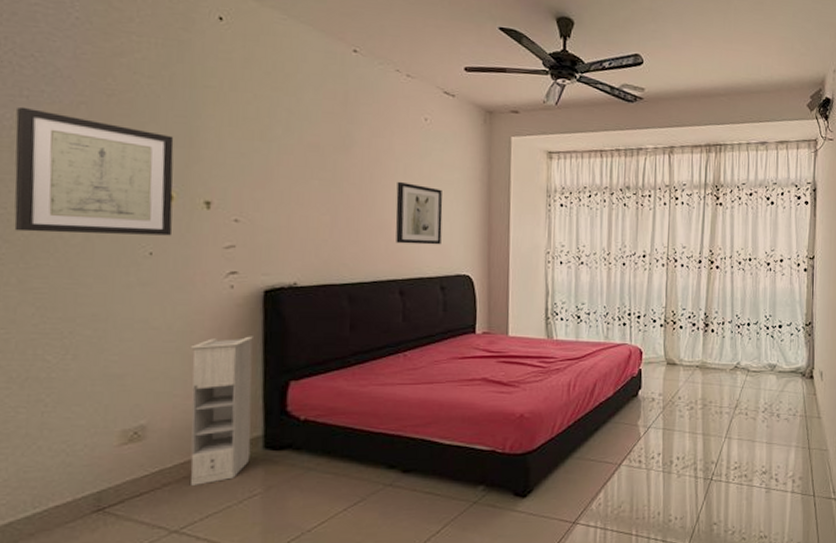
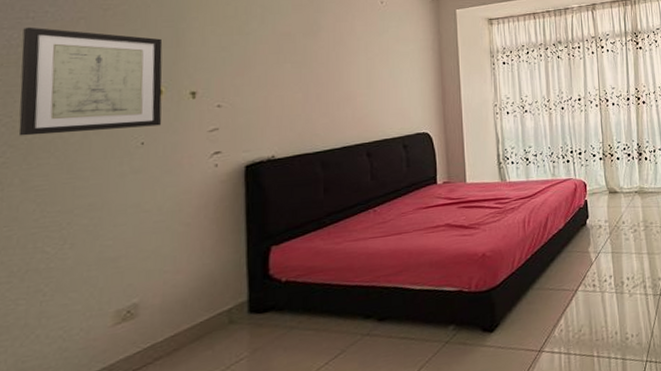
cabinet: present [189,336,253,486] -> none [178,208,237,357]
wall art: present [395,181,443,245] -> none [360,57,401,111]

